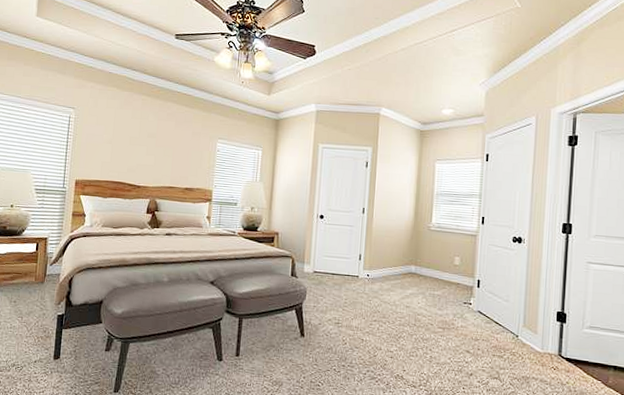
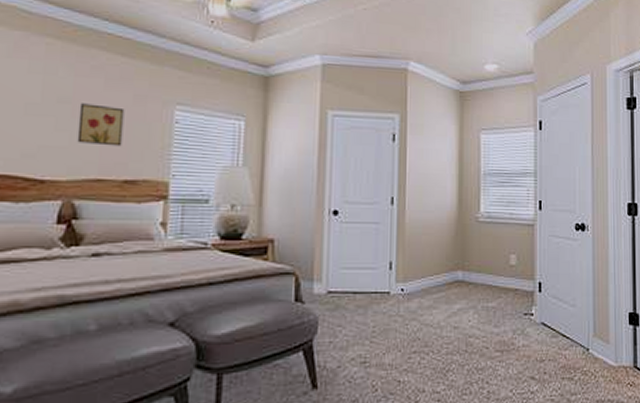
wall art: none [158,137,187,166] -> present [77,103,125,147]

